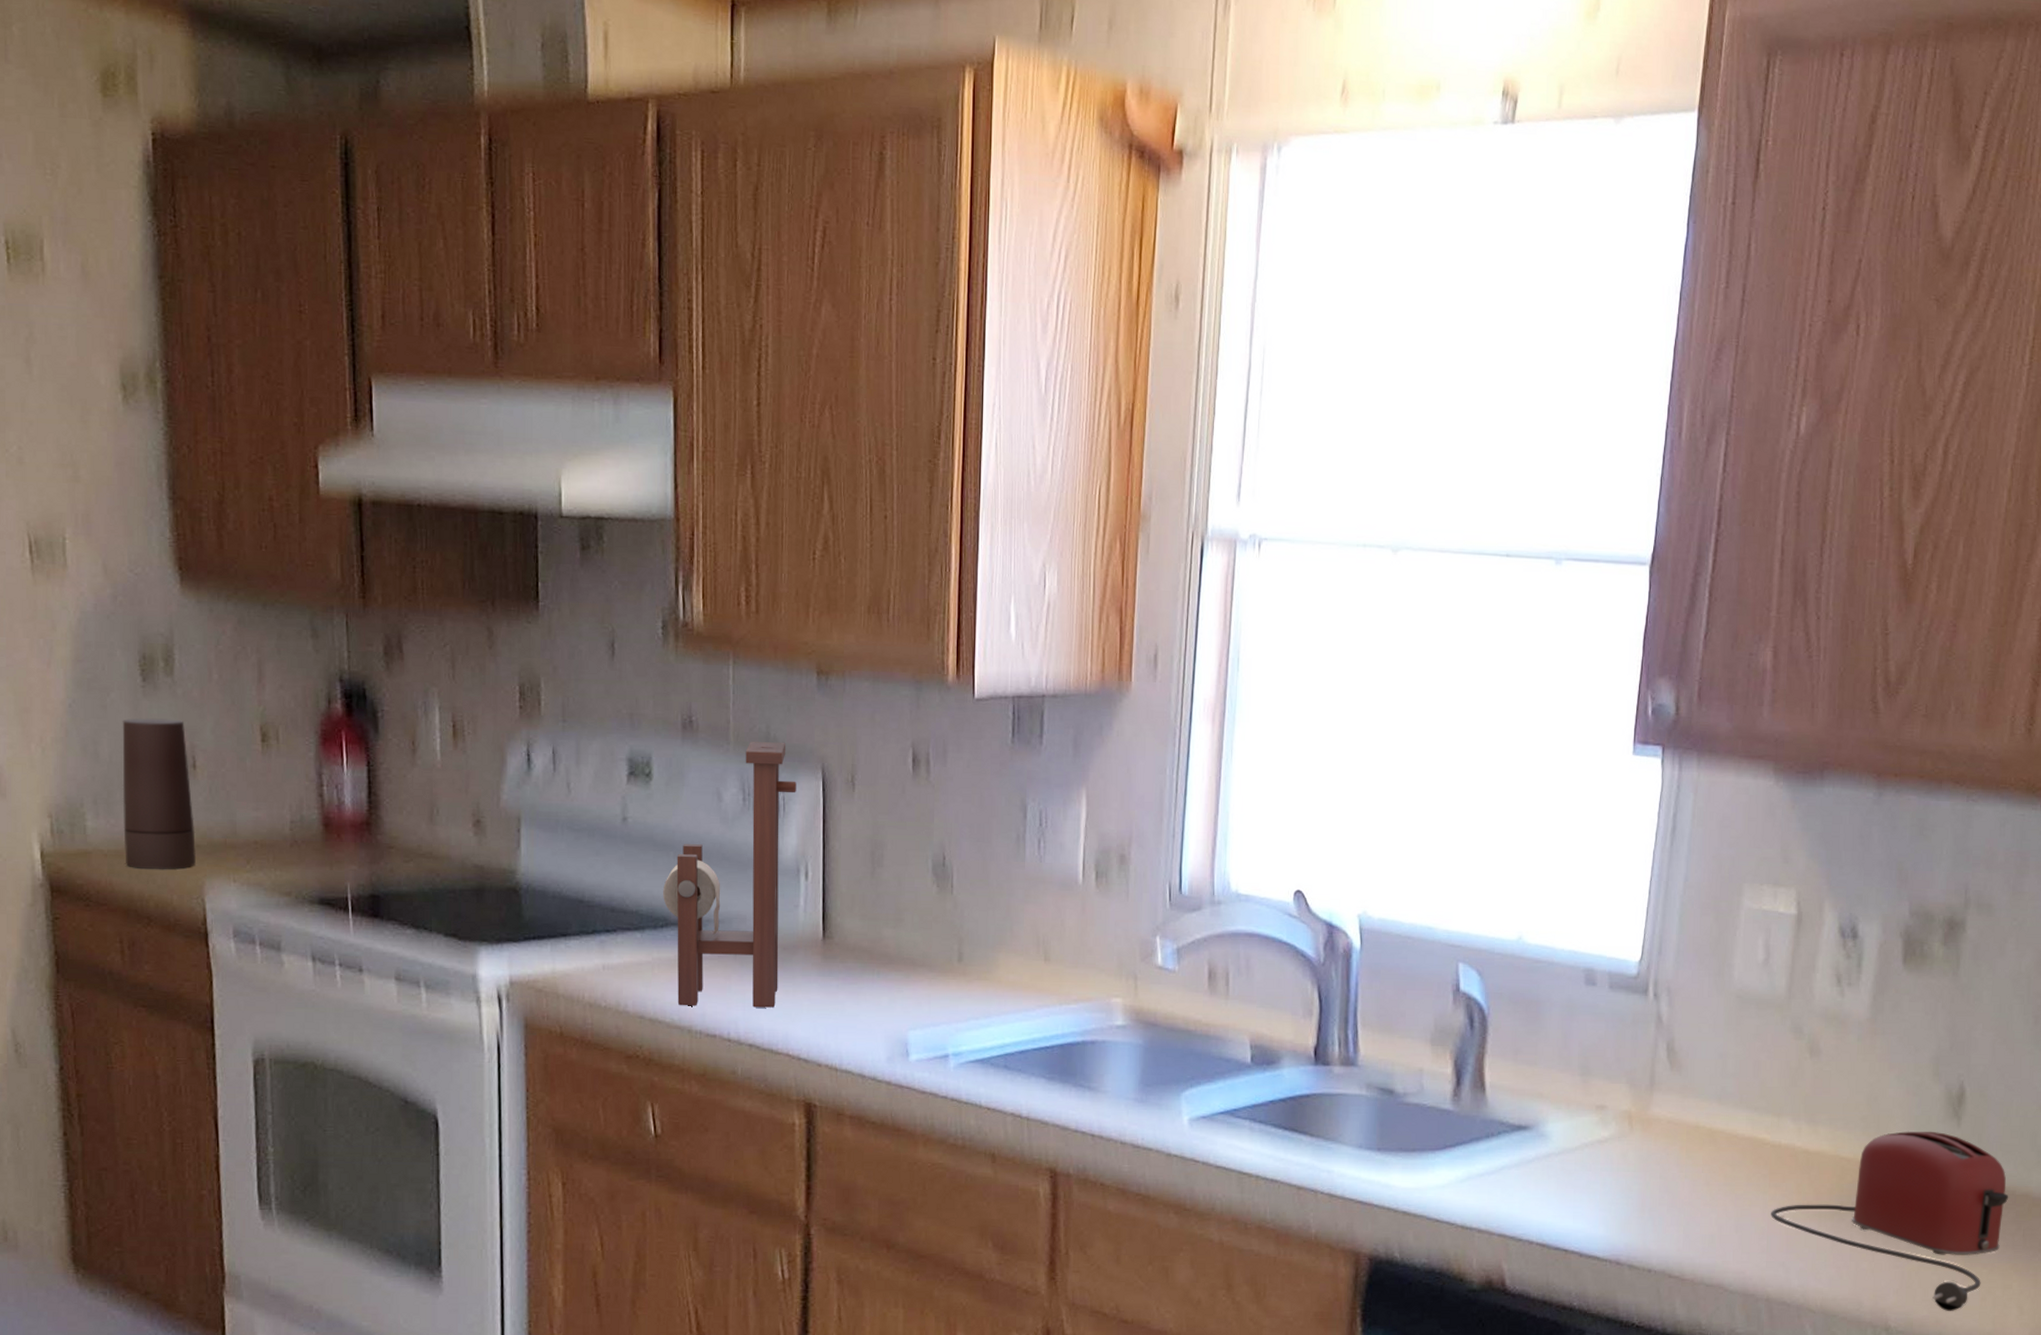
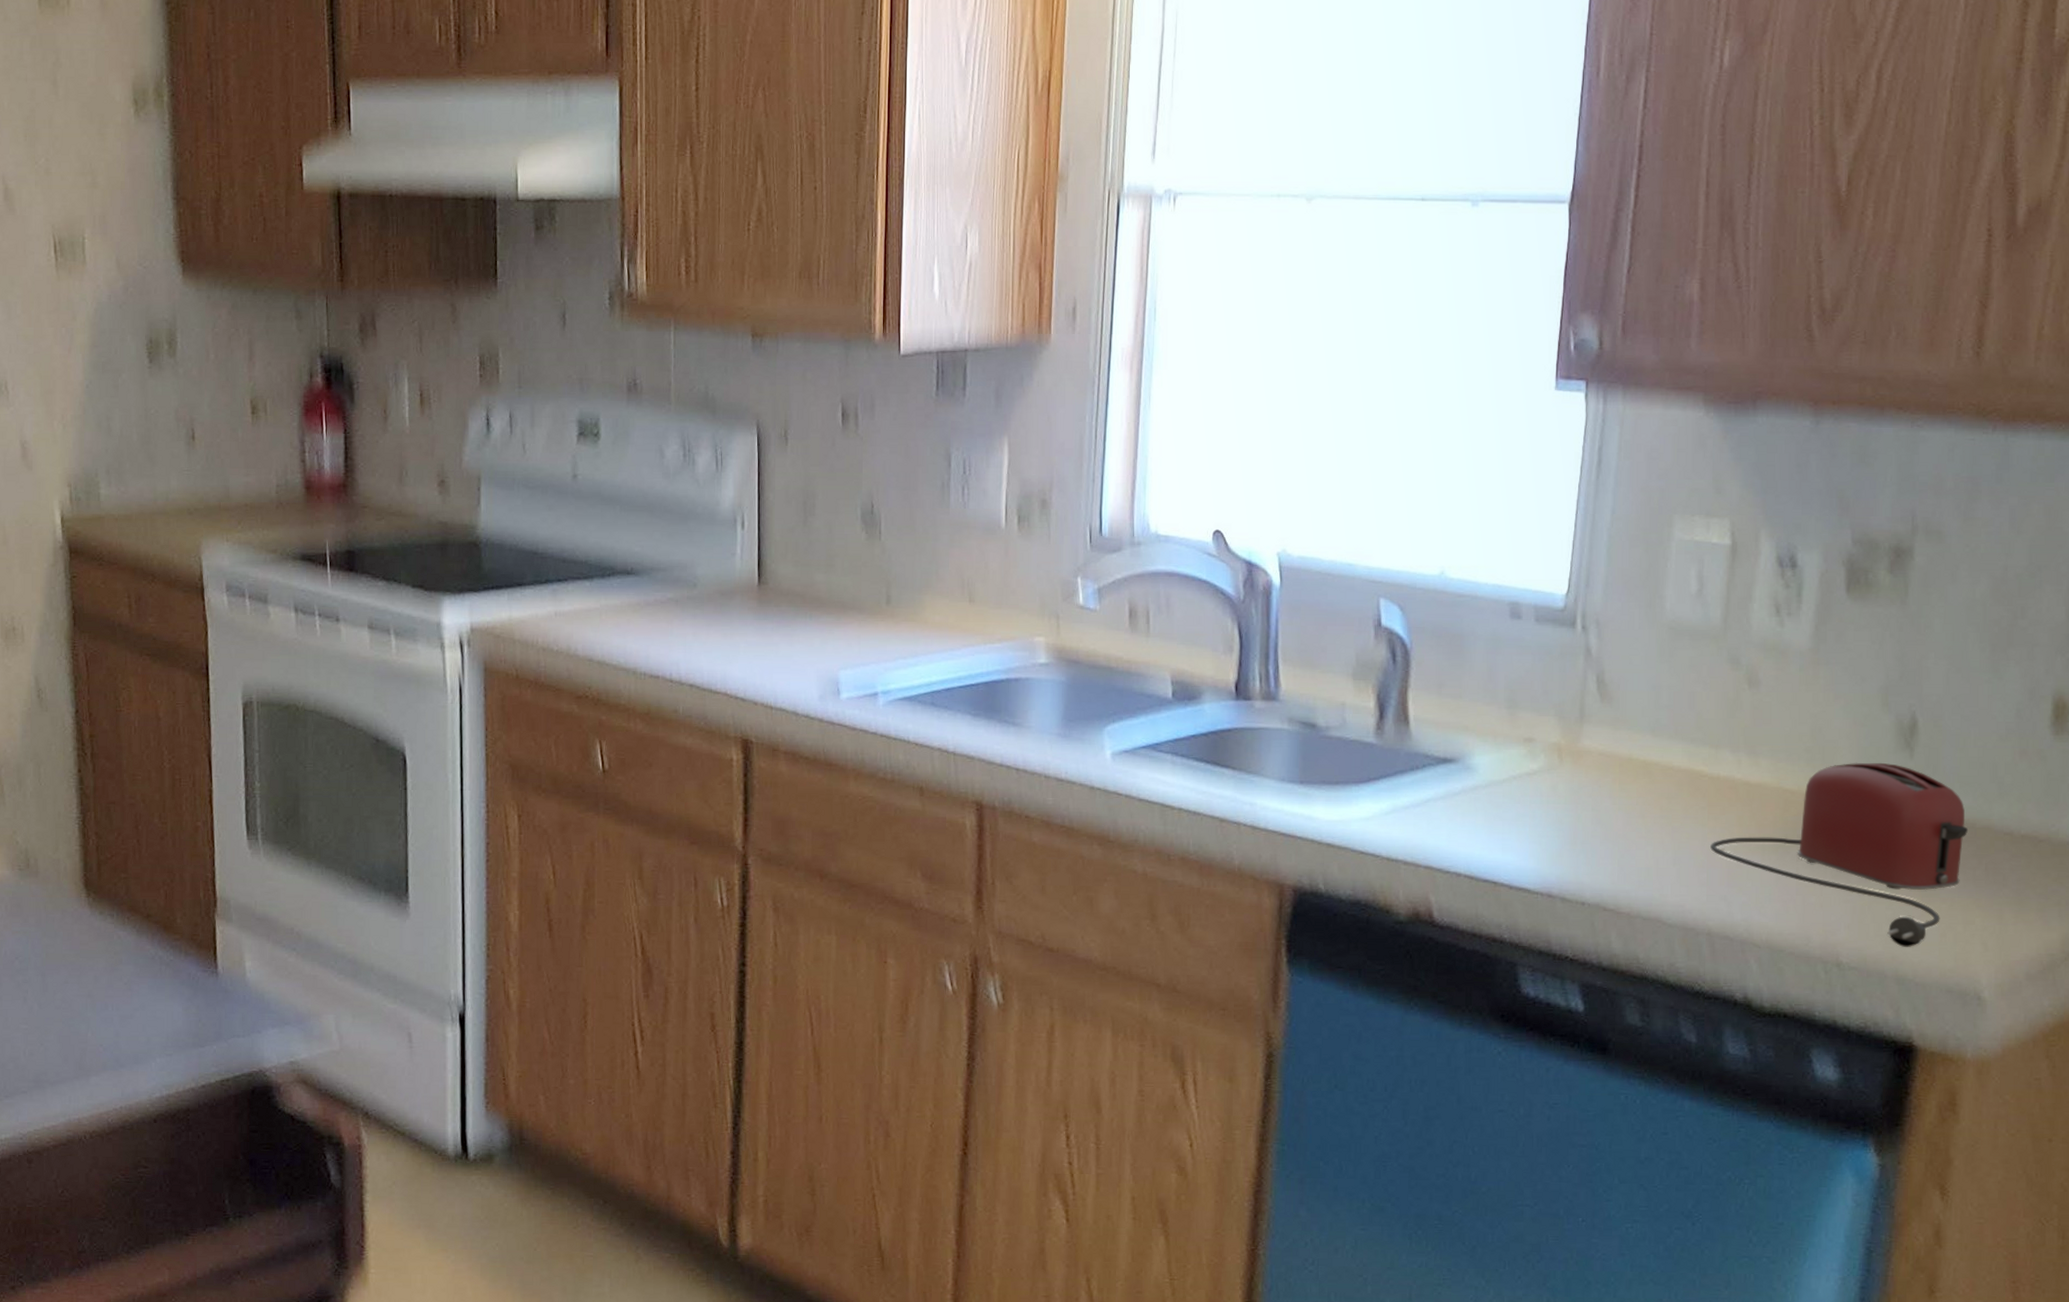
canister: present [122,718,196,869] -> none [131,395,194,531]
paper towel holder: present [663,741,796,1008] -> none [610,400,733,650]

